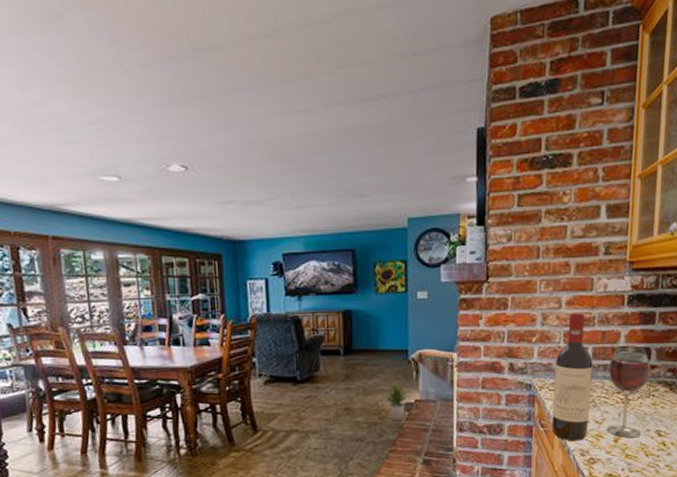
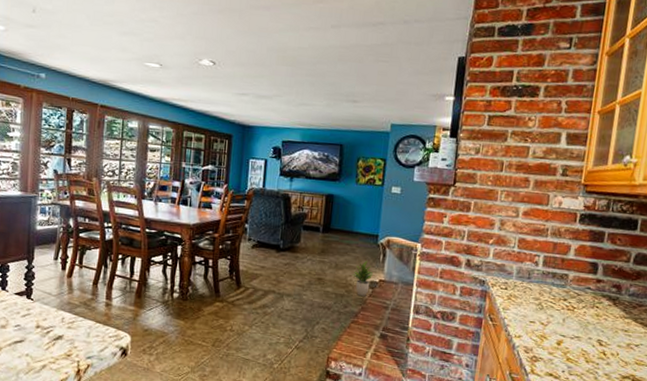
wine bottle: present [551,313,593,441] -> none [499,223,543,339]
wineglass: present [607,346,651,438] -> none [551,258,597,344]

